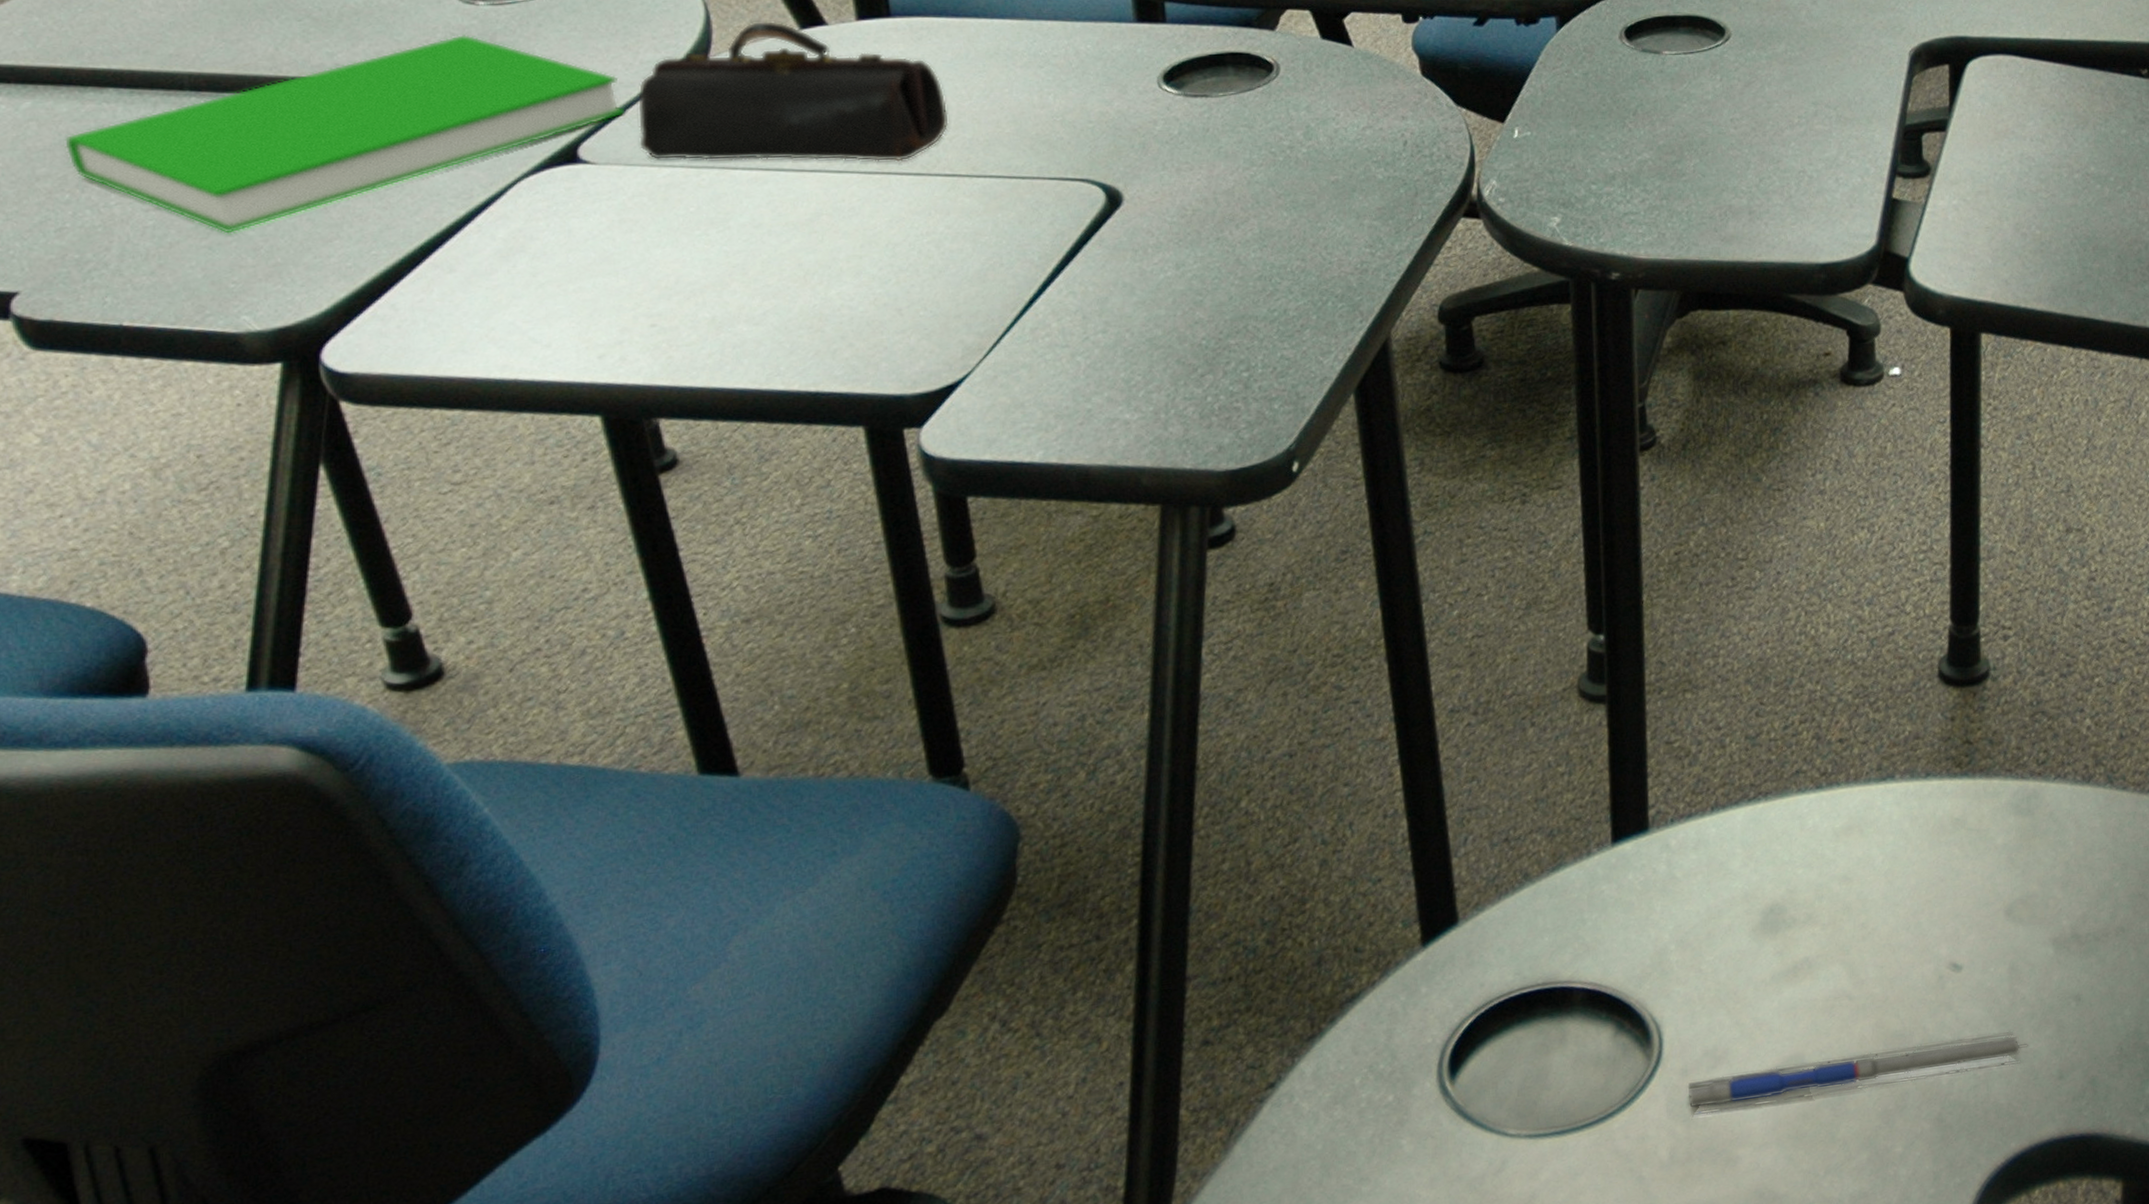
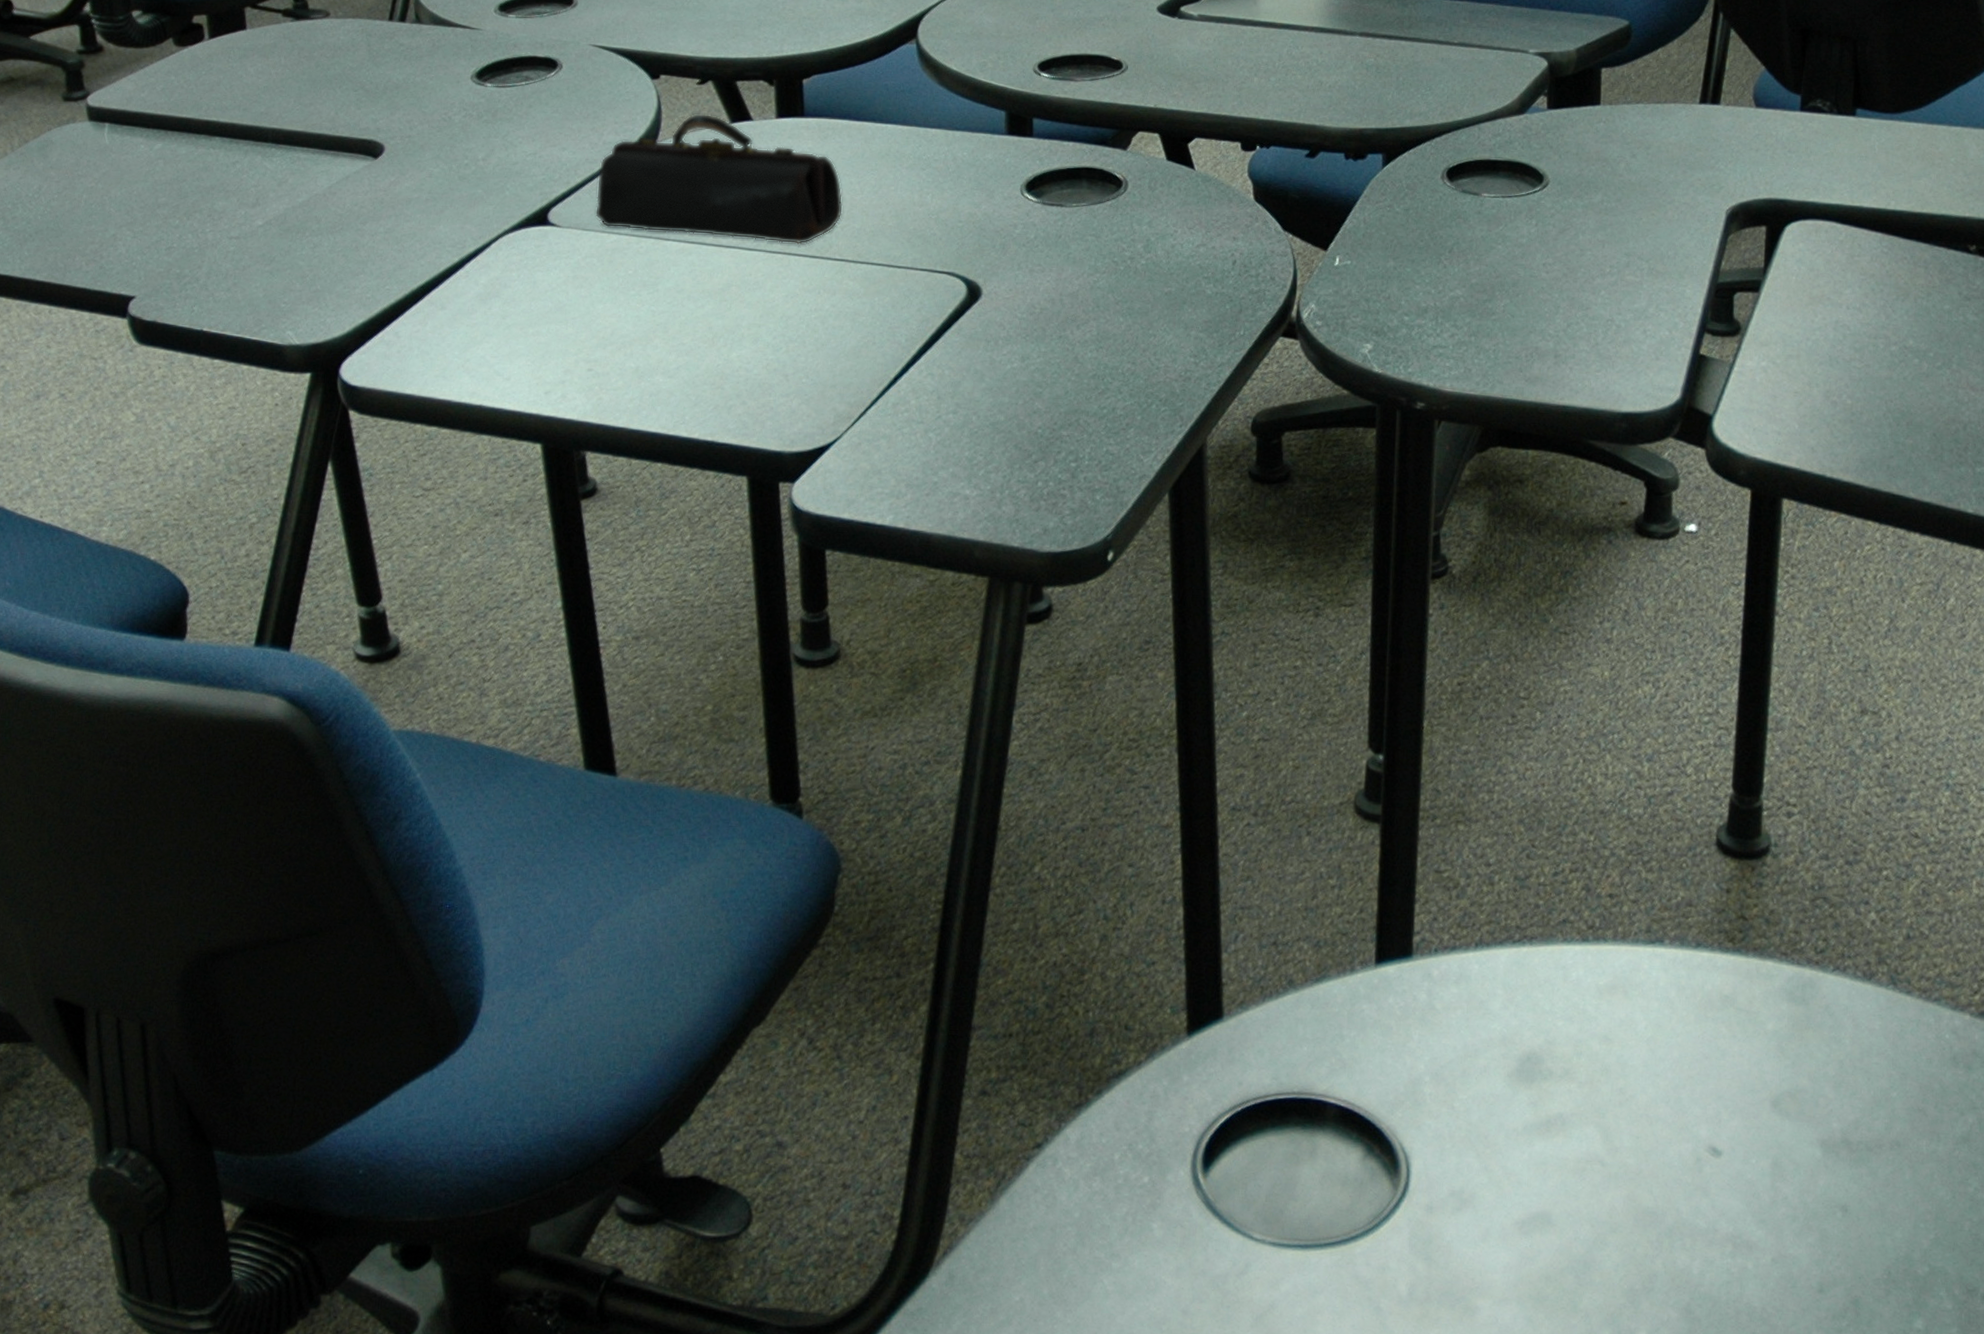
book: present [65,33,624,235] -> none [180,109,587,263]
pen: present [1688,1031,2028,1115] -> none [1431,1219,1788,1268]

